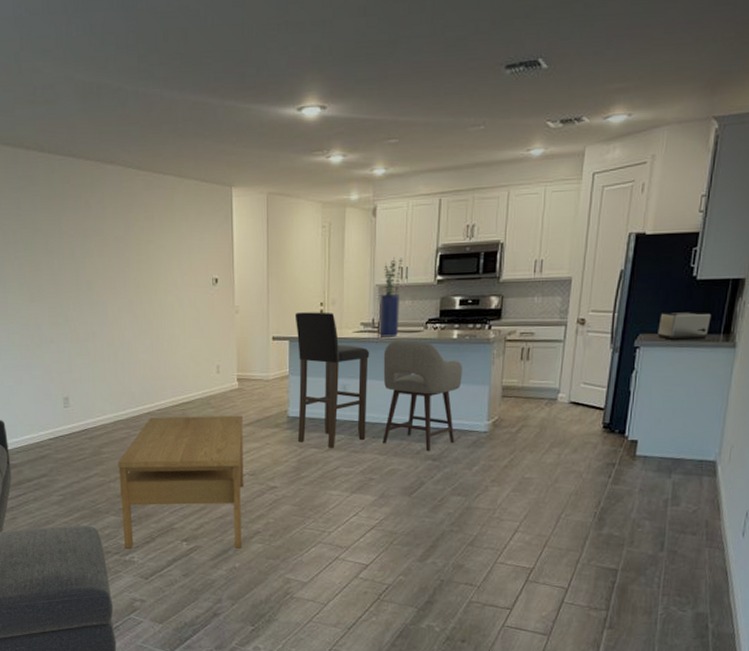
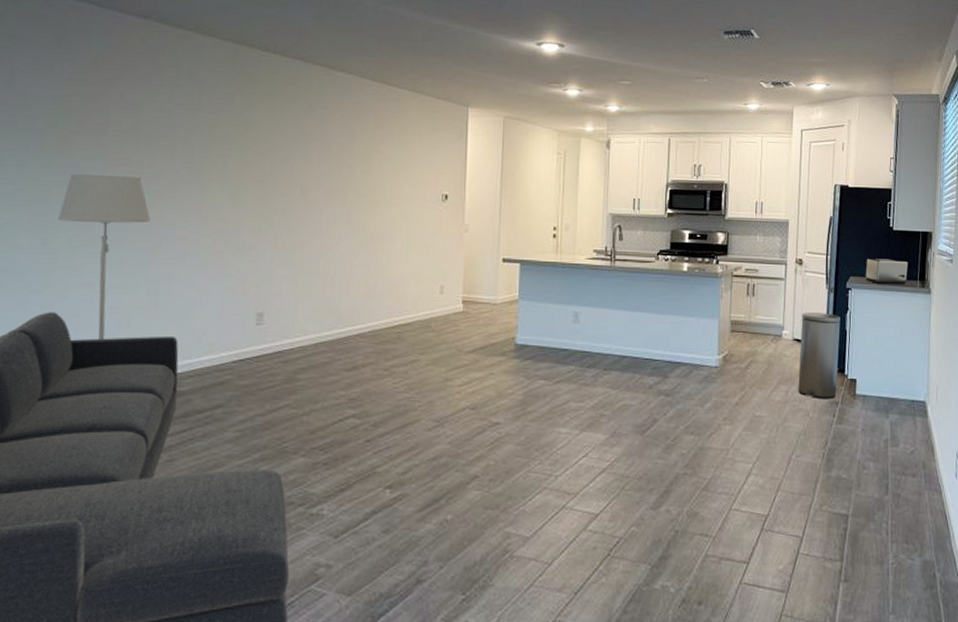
coffee table: present [118,415,244,549] -> none [313,340,466,498]
bar stool: present [294,312,370,449] -> none [524,235,603,381]
vase: present [379,257,403,337] -> none [612,189,635,266]
bar stool: present [382,340,463,452] -> none [614,270,694,387]
pedal bin: none [572,374,624,461] -> present [798,312,840,400]

